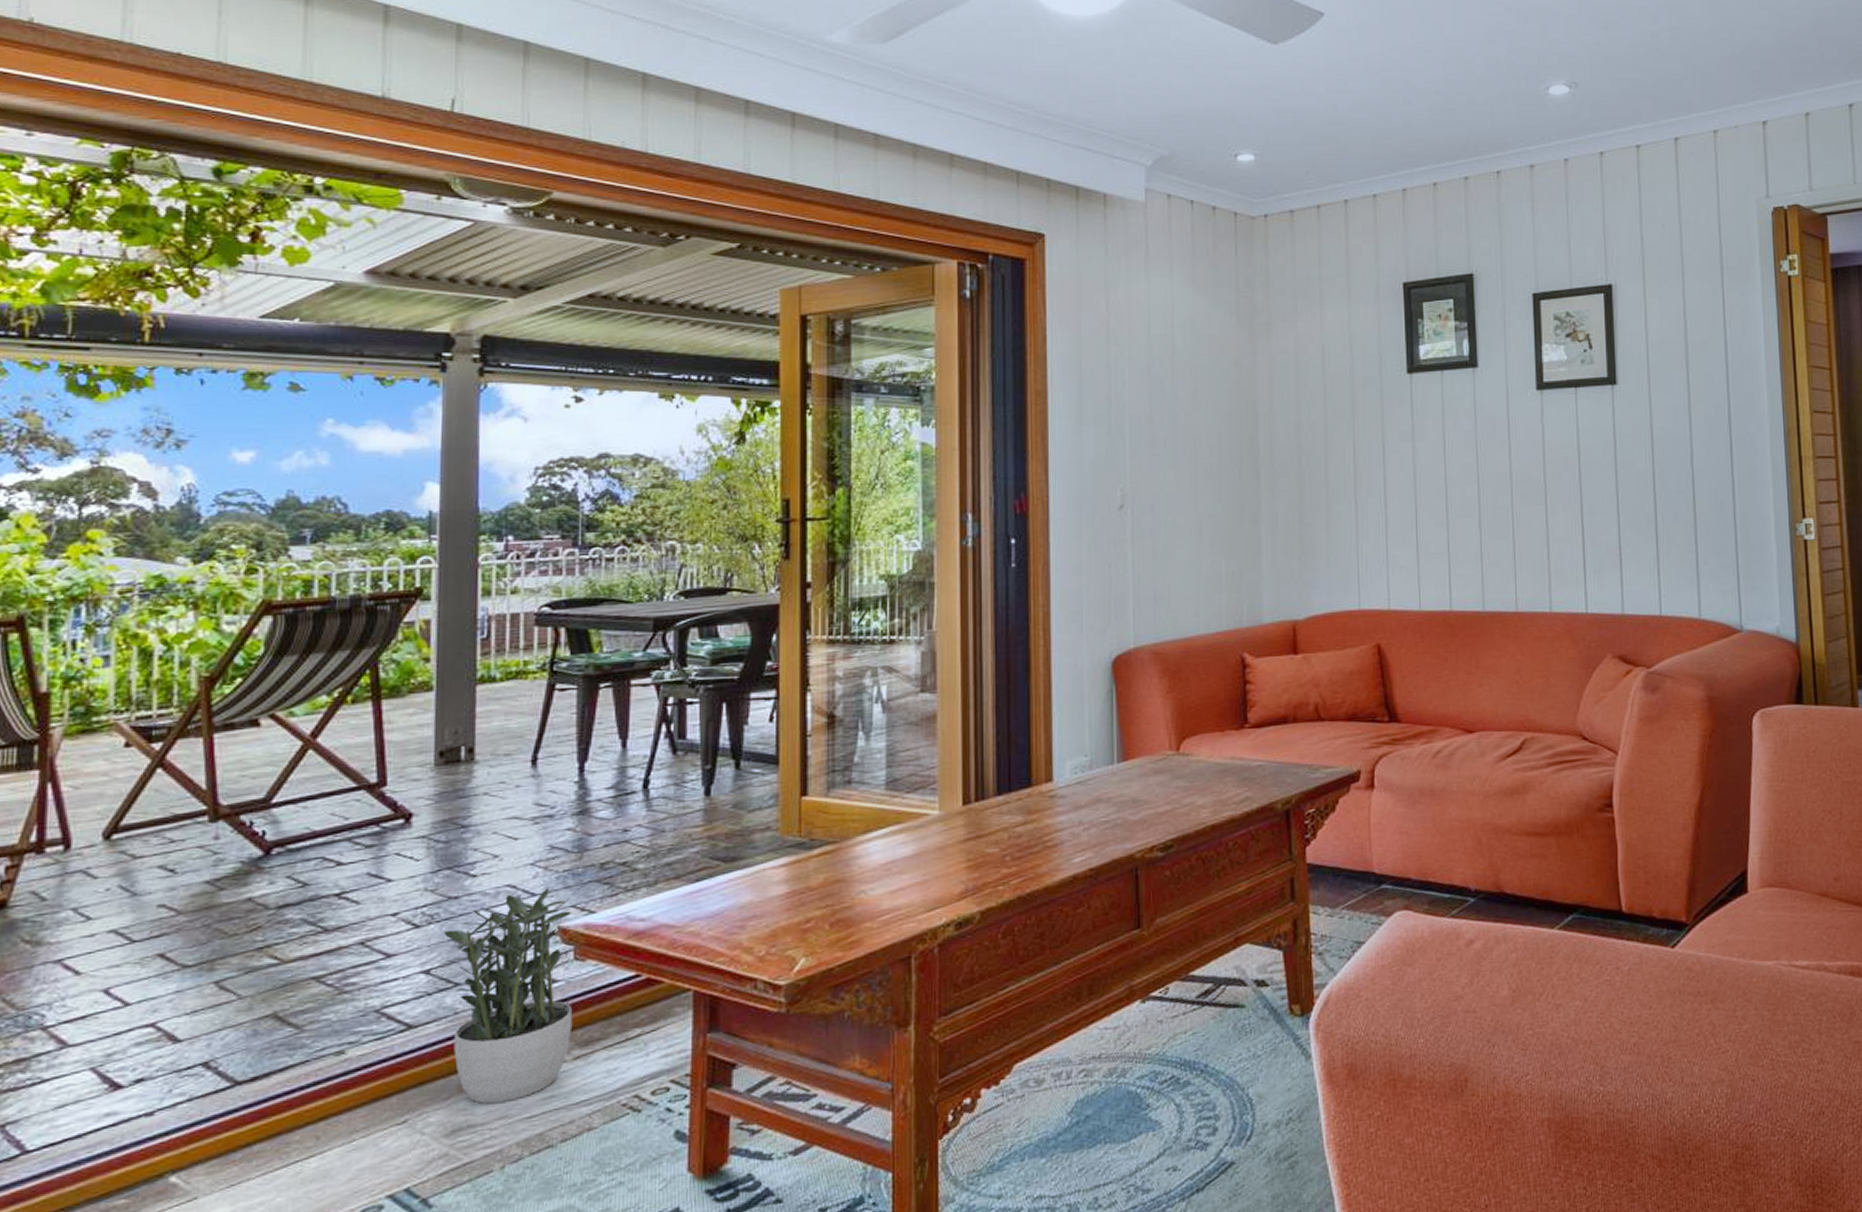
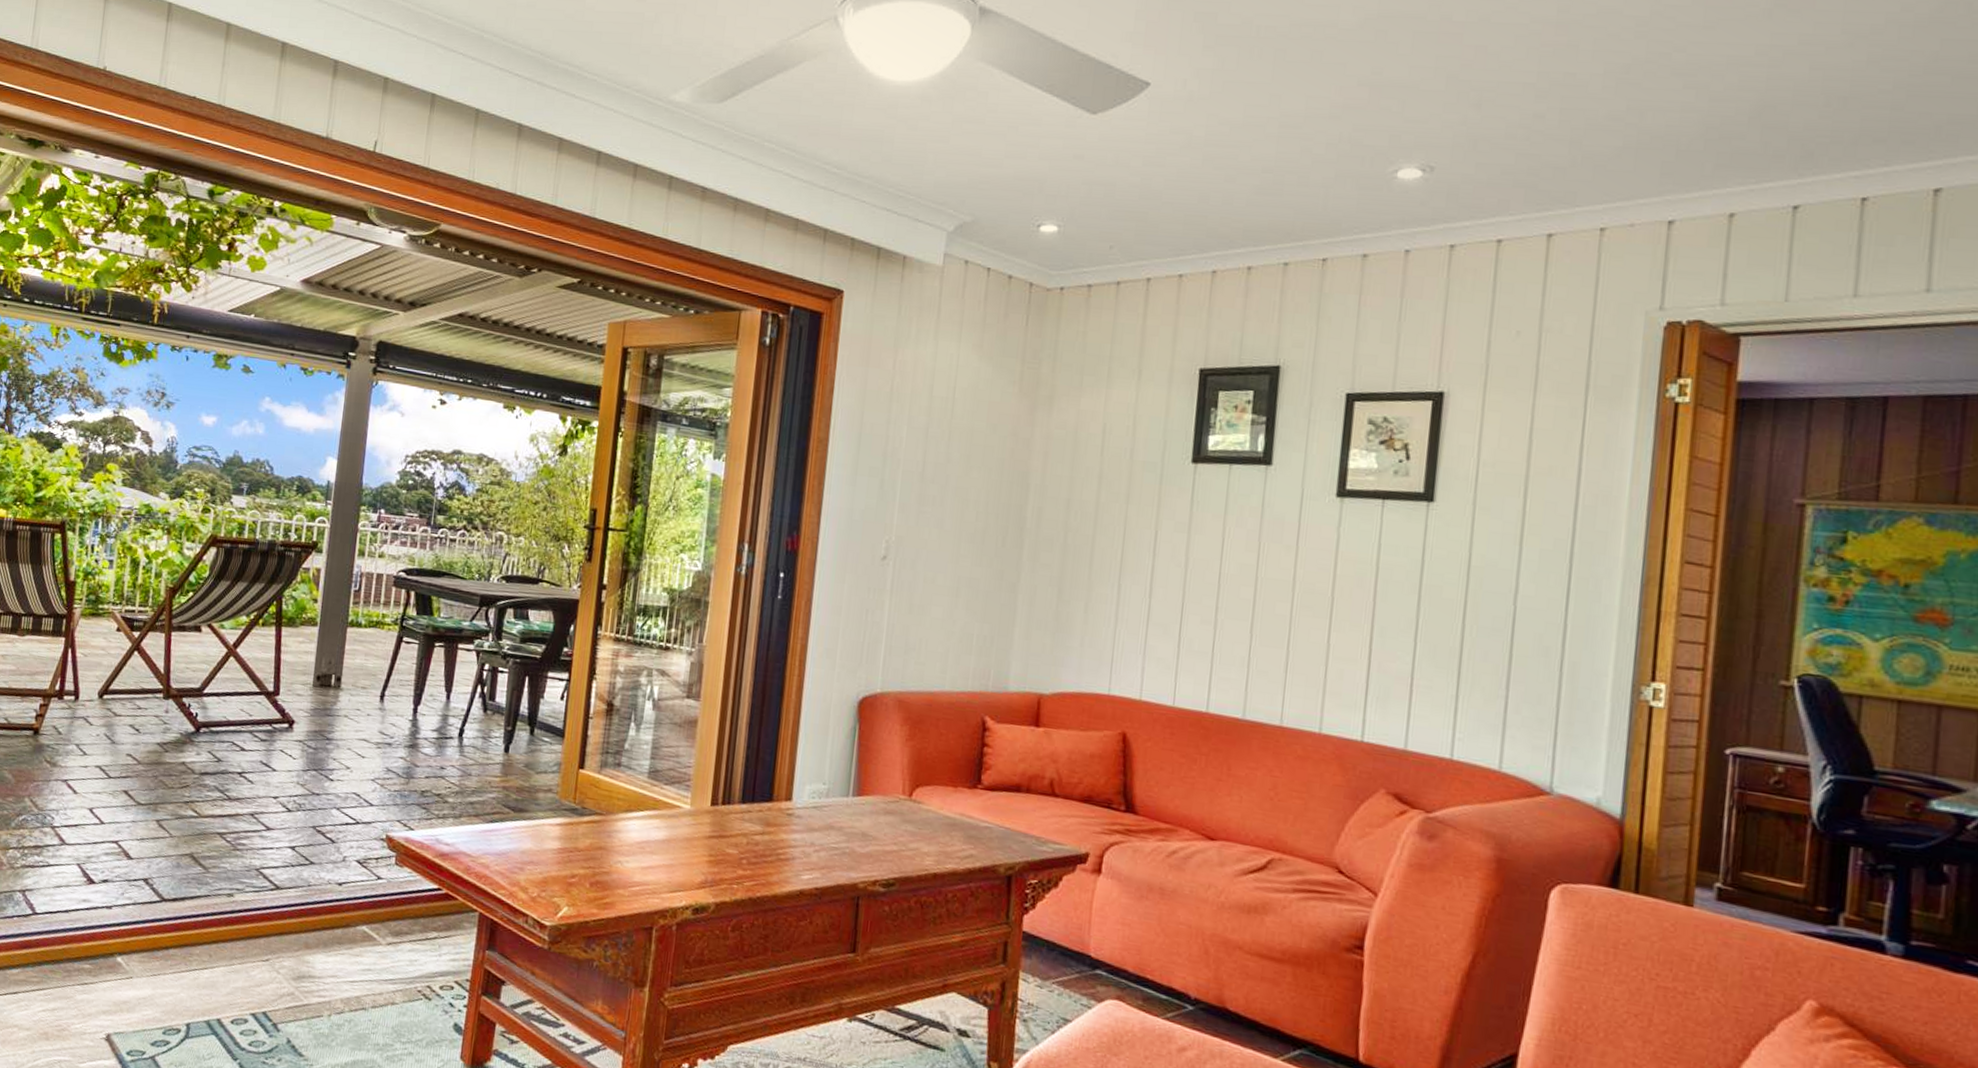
potted plant: present [439,888,573,1104] -> none [301,800,397,965]

